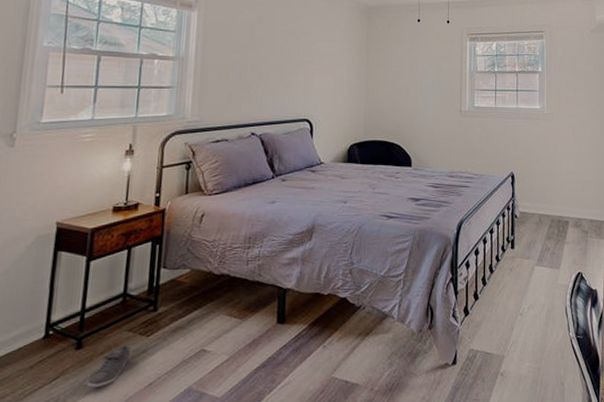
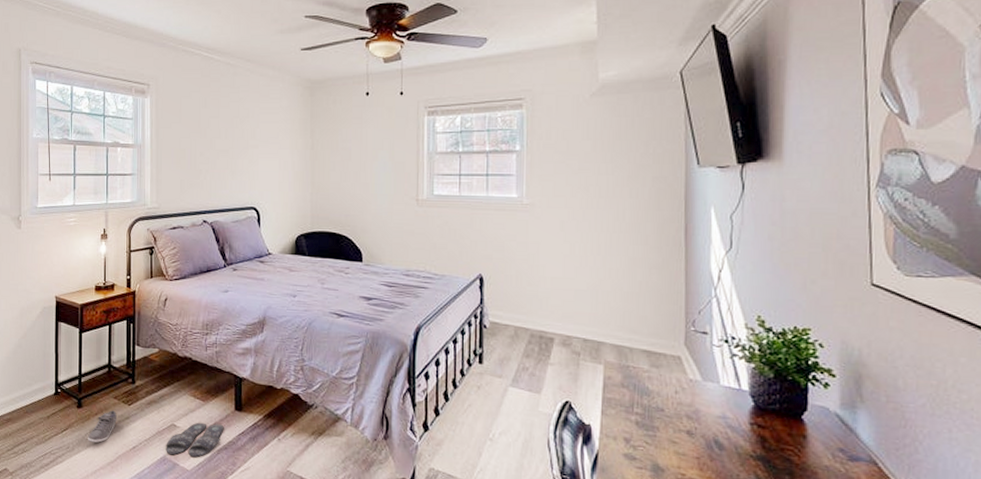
slippers: none [191,341,264,385] -> present [166,422,224,458]

